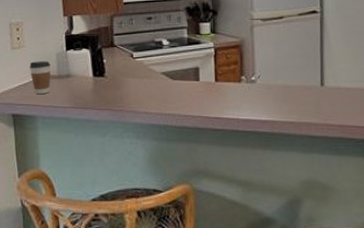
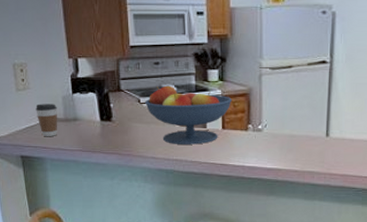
fruit bowl: none [138,39,224,98] -> present [145,85,232,145]

